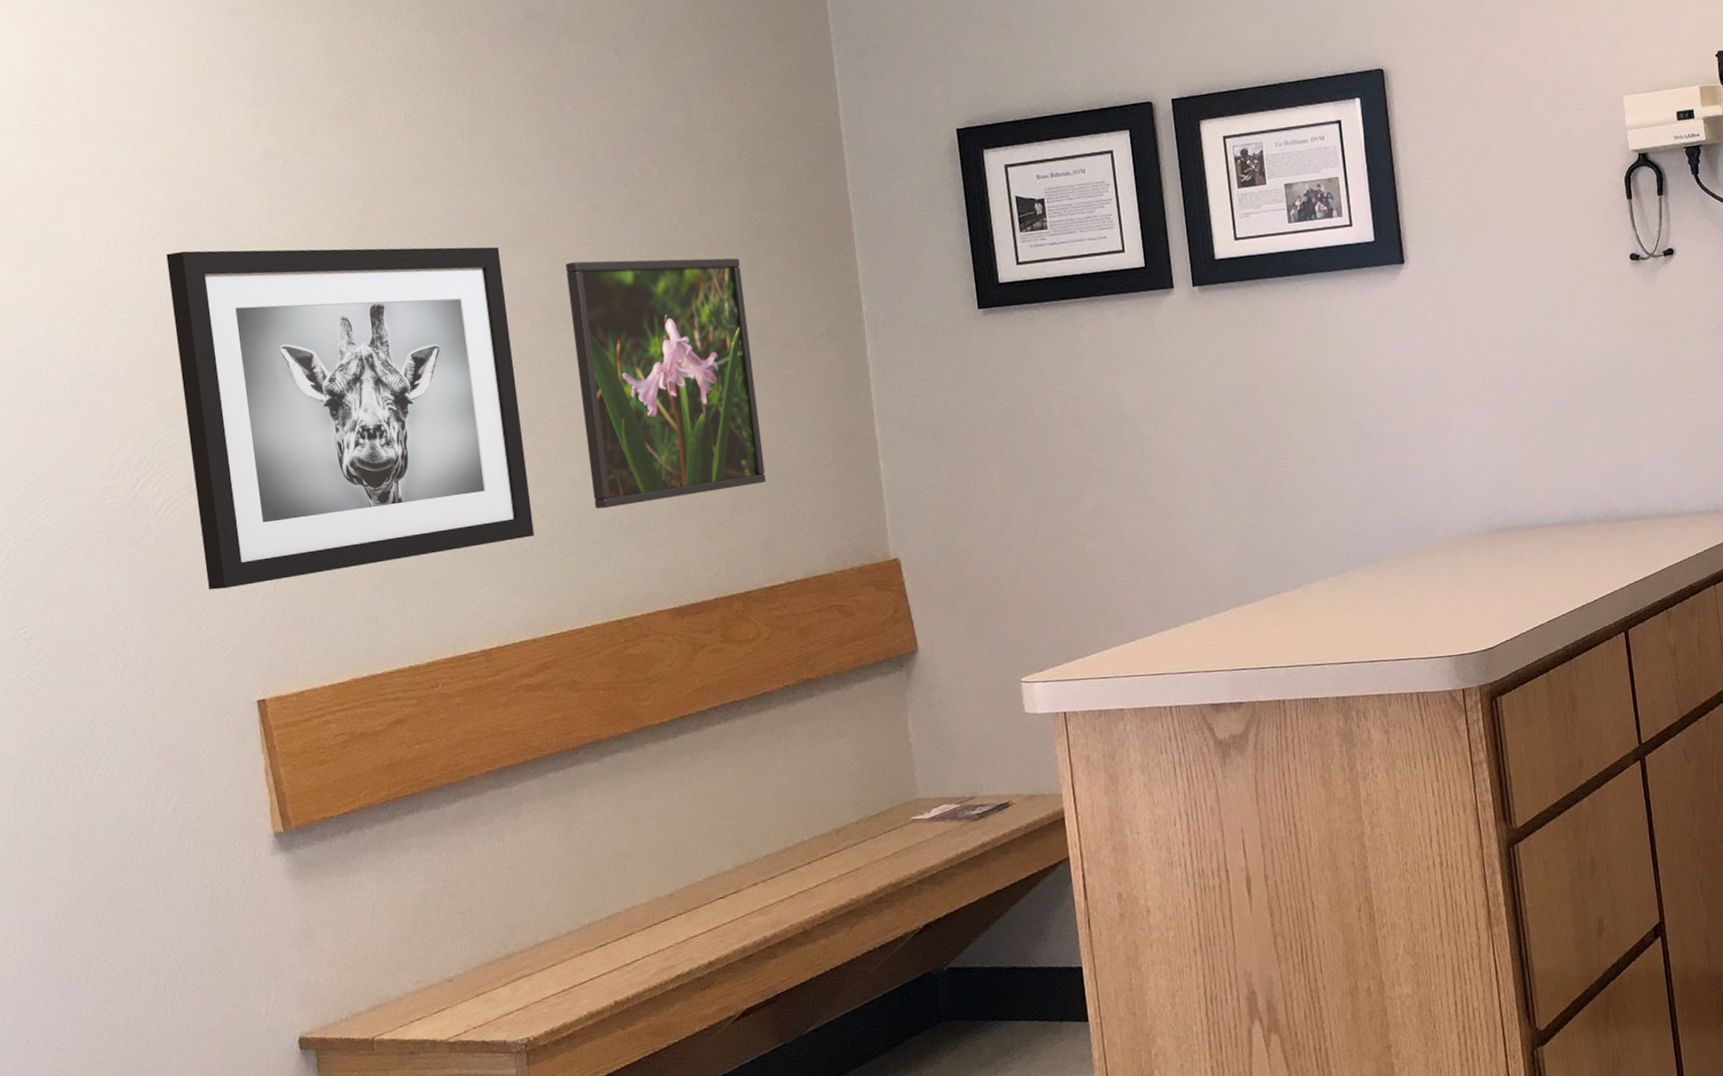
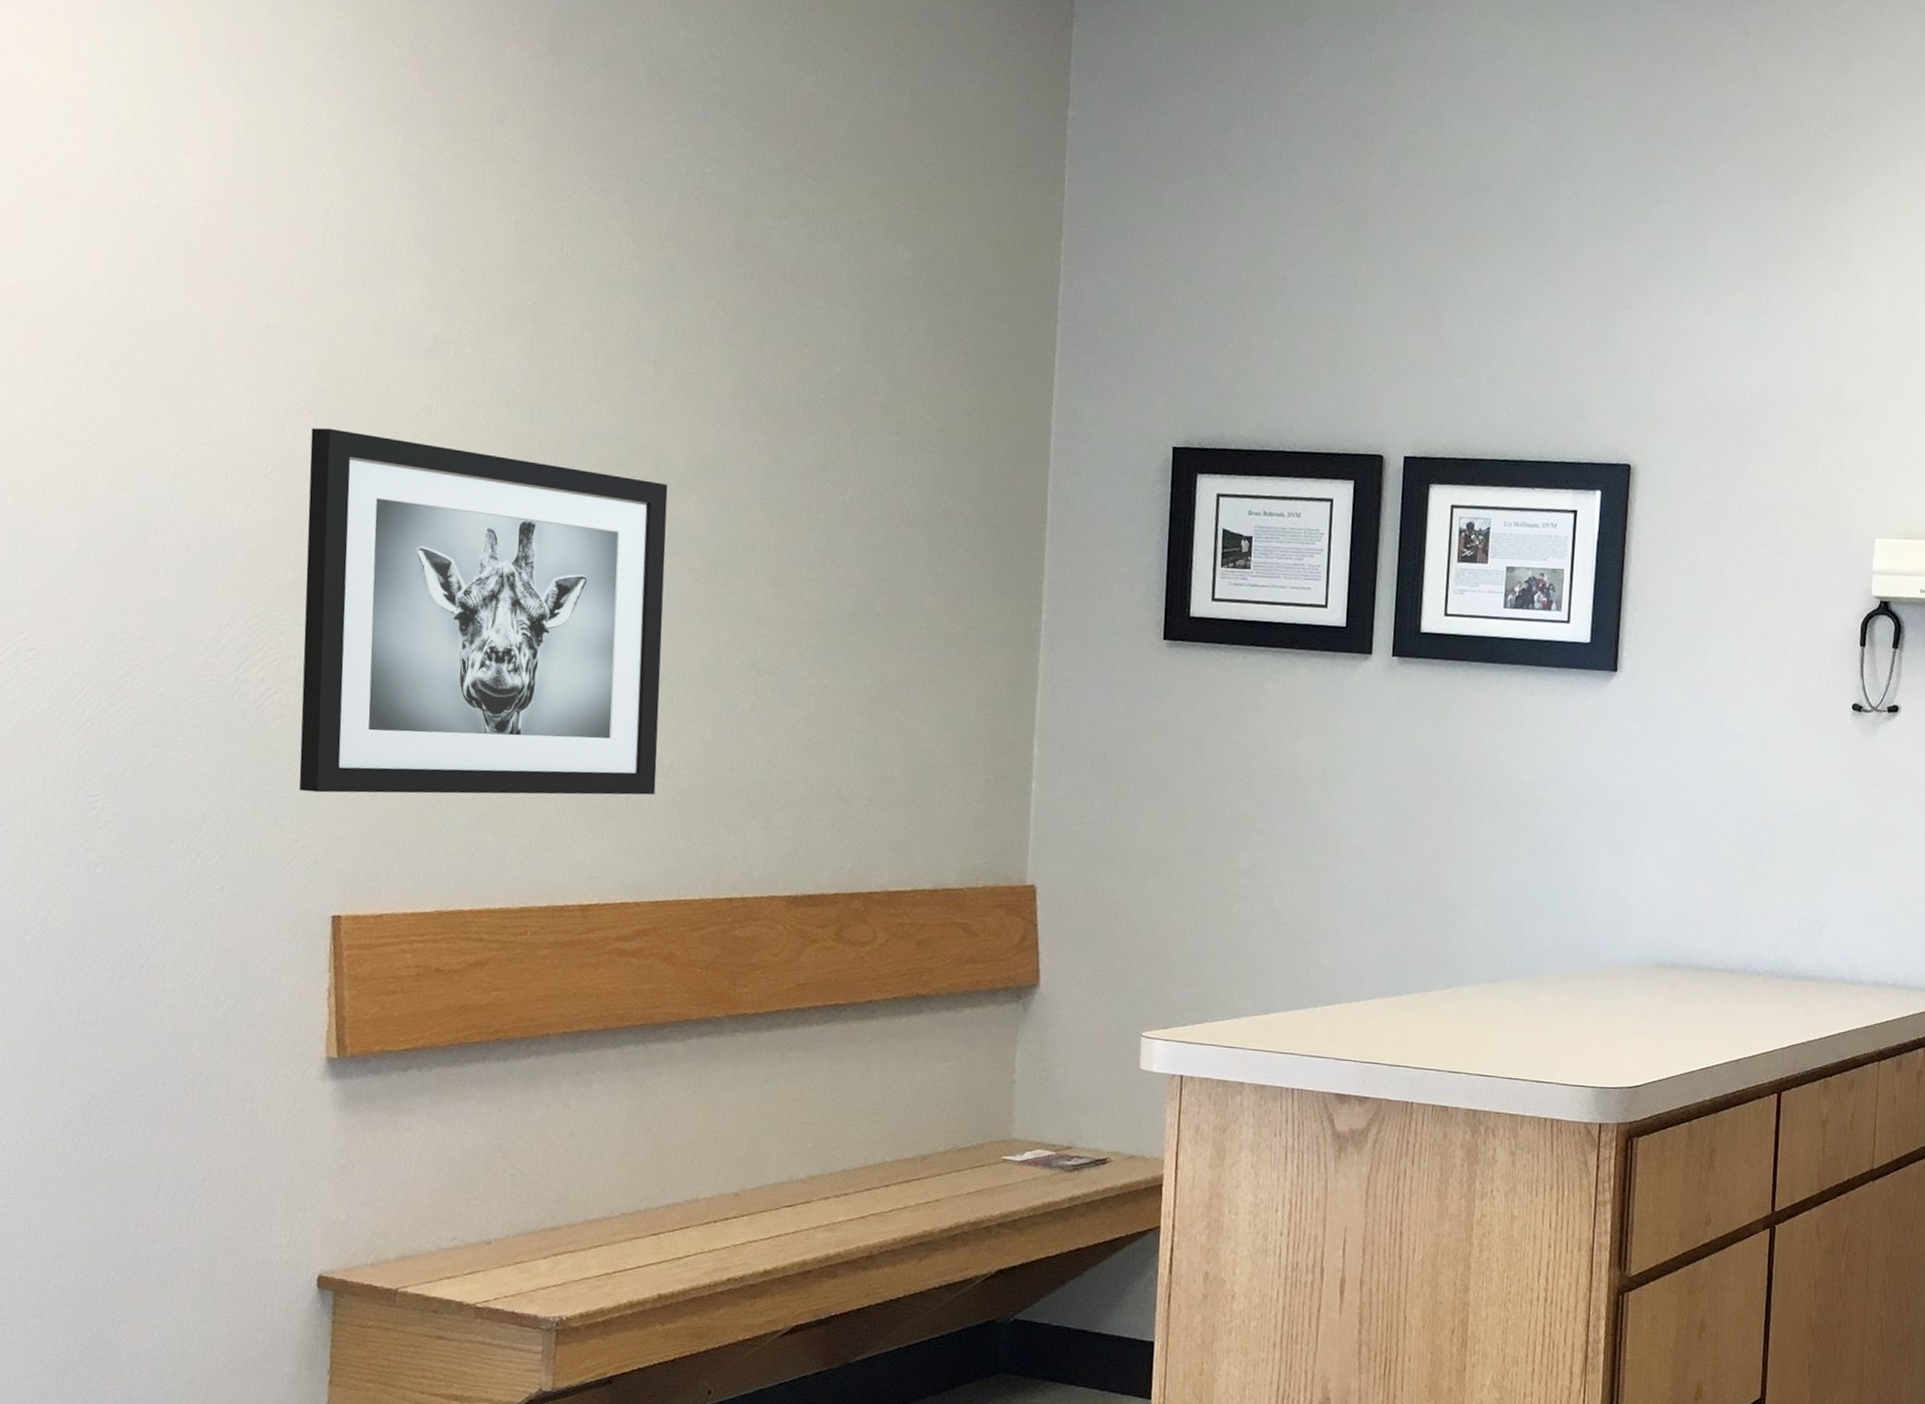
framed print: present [566,258,766,509] -> none [724,513,920,782]

